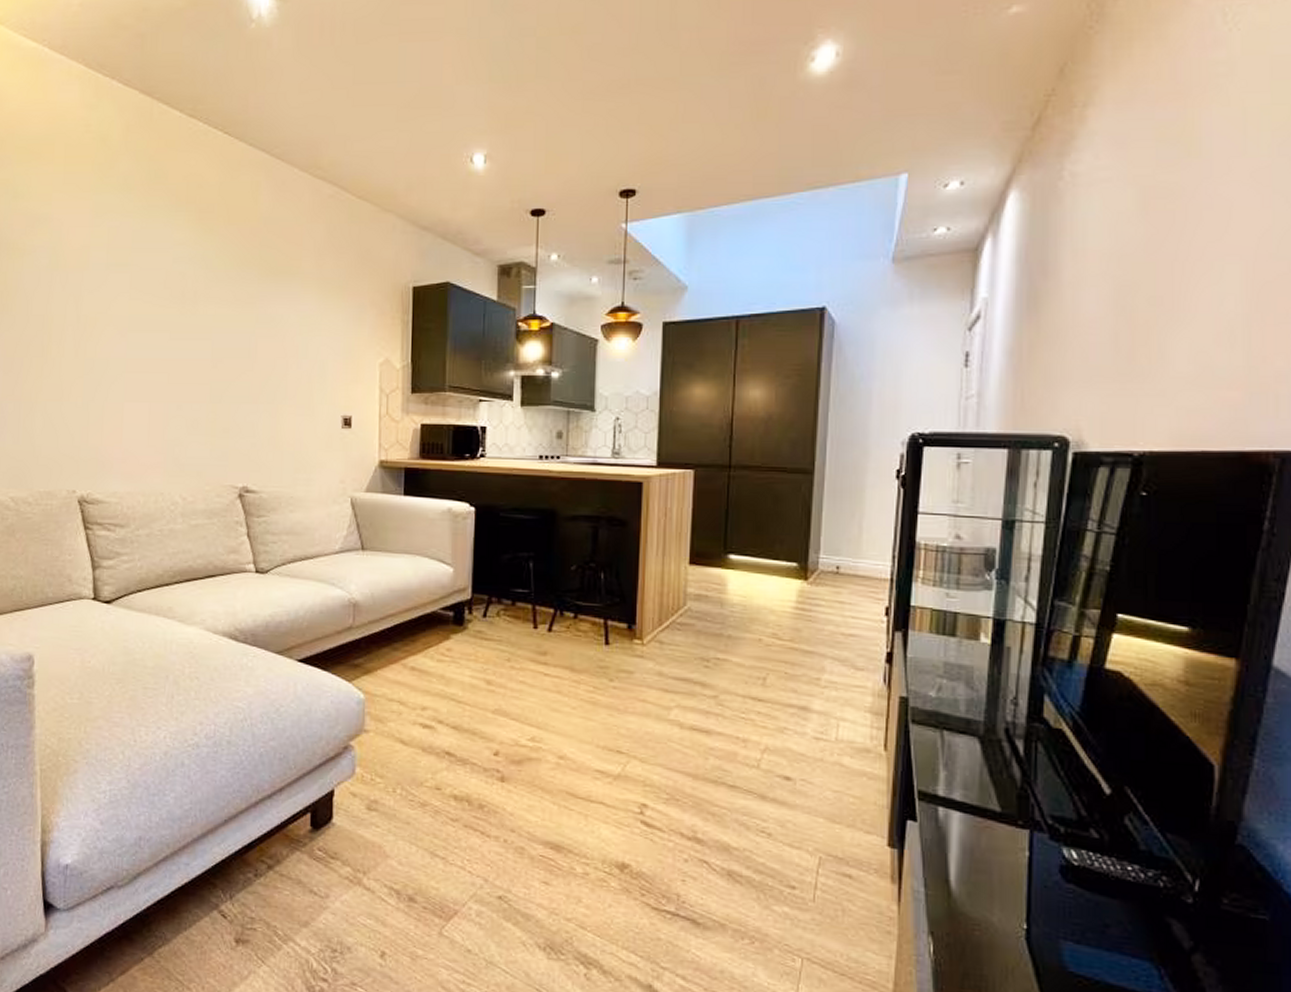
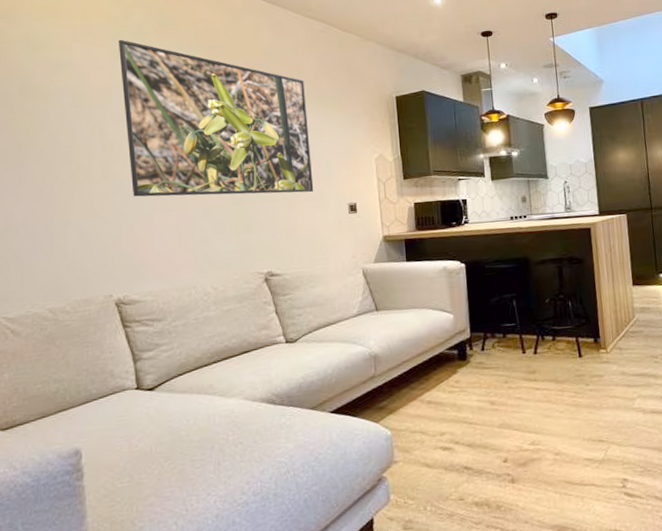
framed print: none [101,192,305,396] -> present [119,39,314,197]

